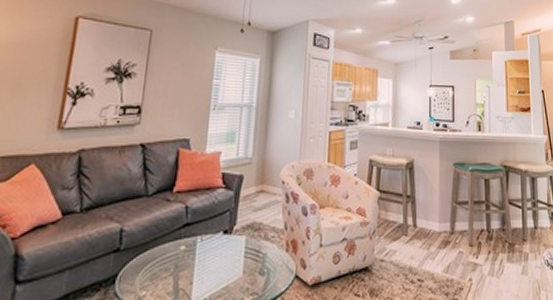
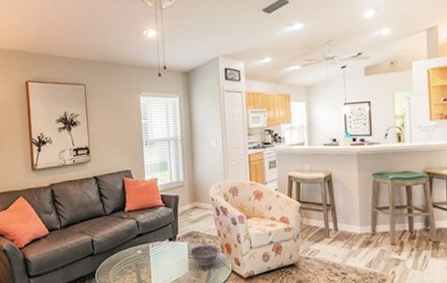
decorative bowl: none [246,240,285,270] -> present [189,244,220,267]

